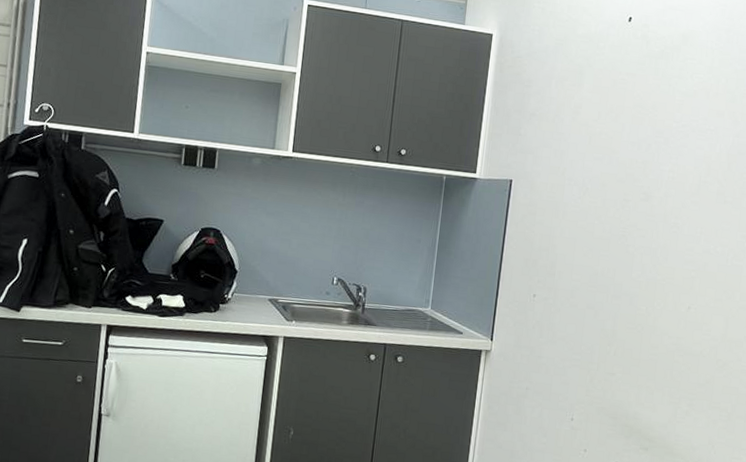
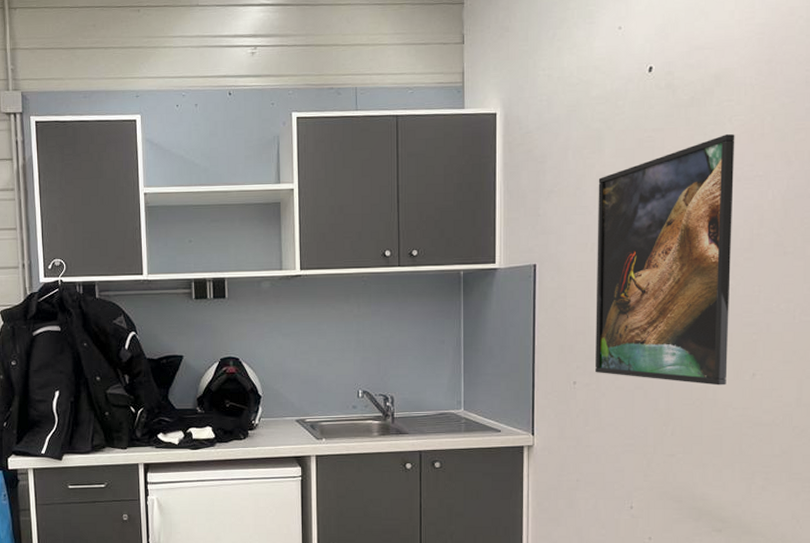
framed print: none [553,88,695,315] -> present [594,133,735,386]

